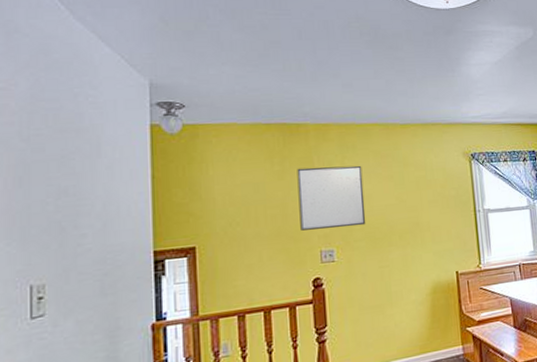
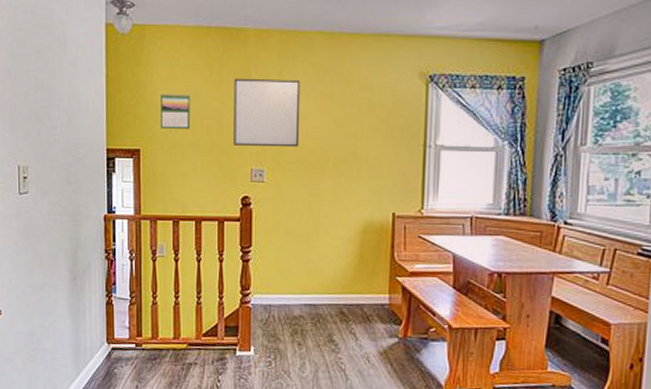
calendar: none [218,187,253,223] -> present [160,93,191,130]

